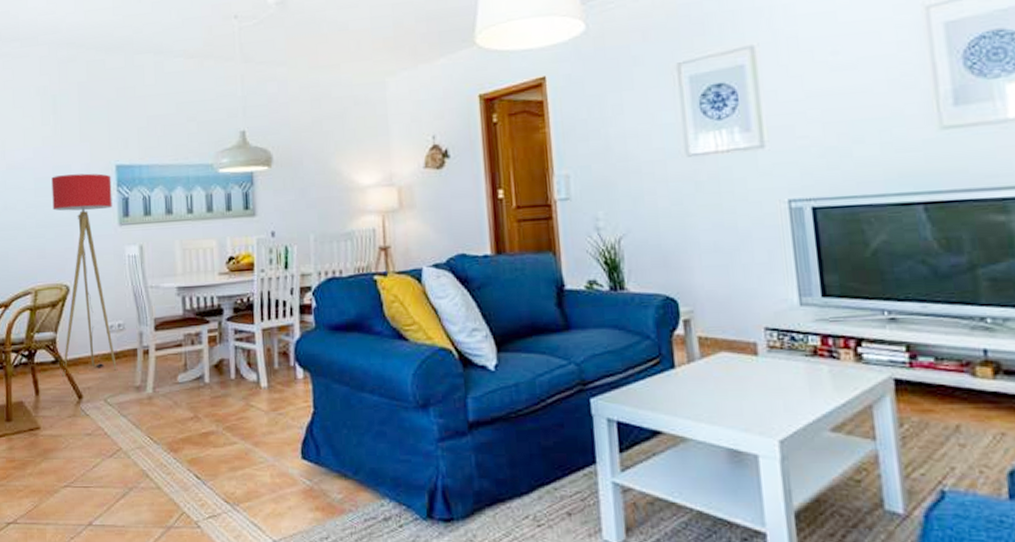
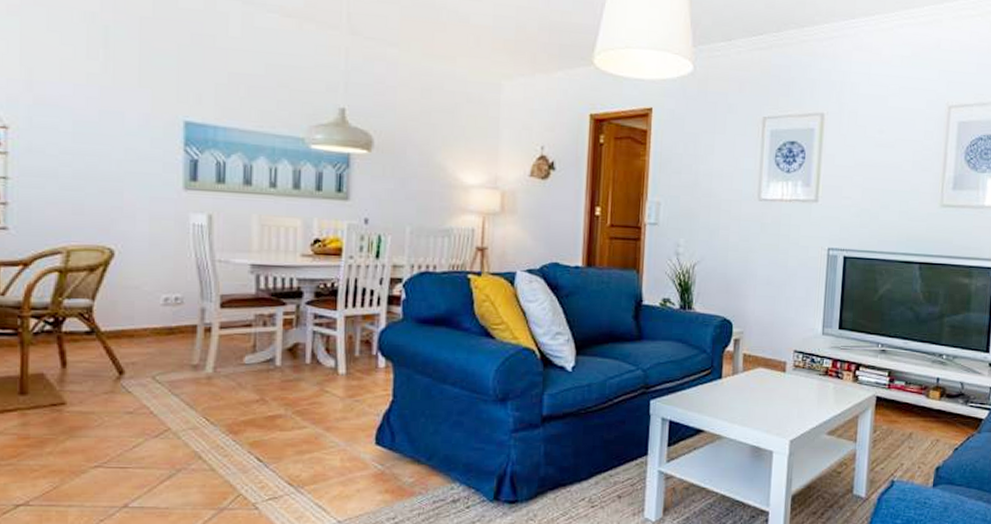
floor lamp: present [51,173,117,376] -> none [97,121,177,349]

